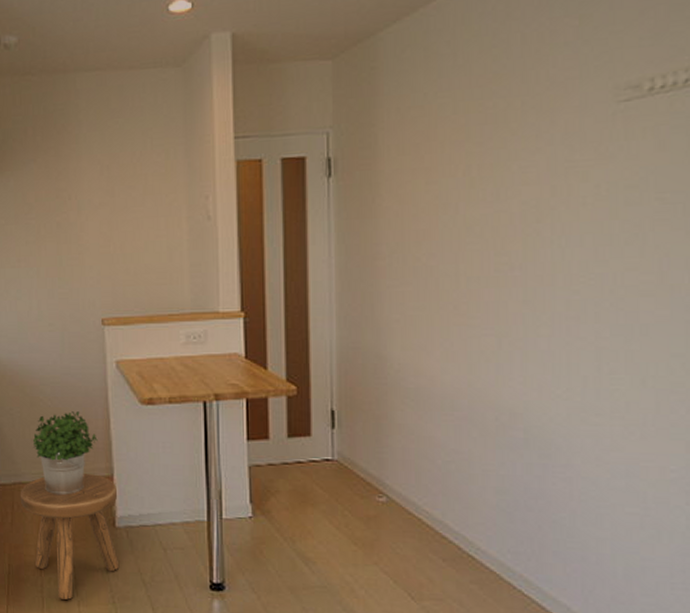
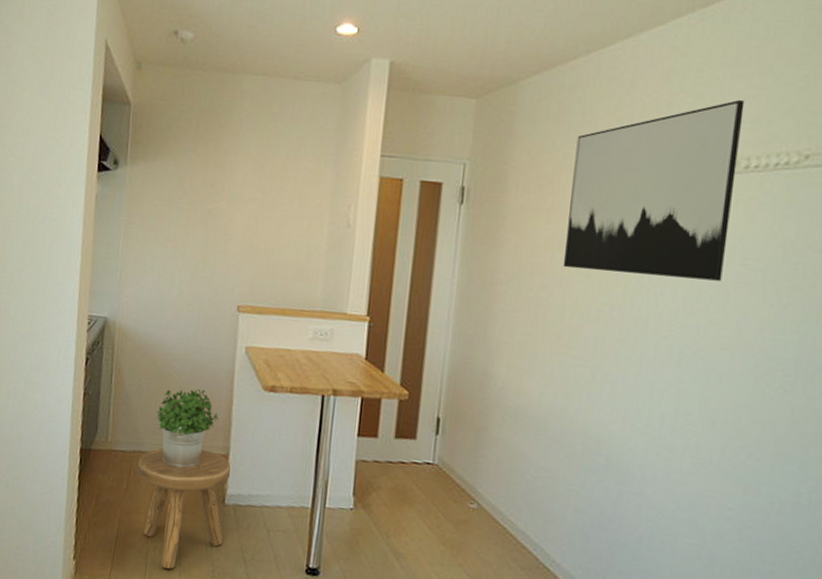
wall art: none [450,13,641,230] -> present [563,99,745,281]

